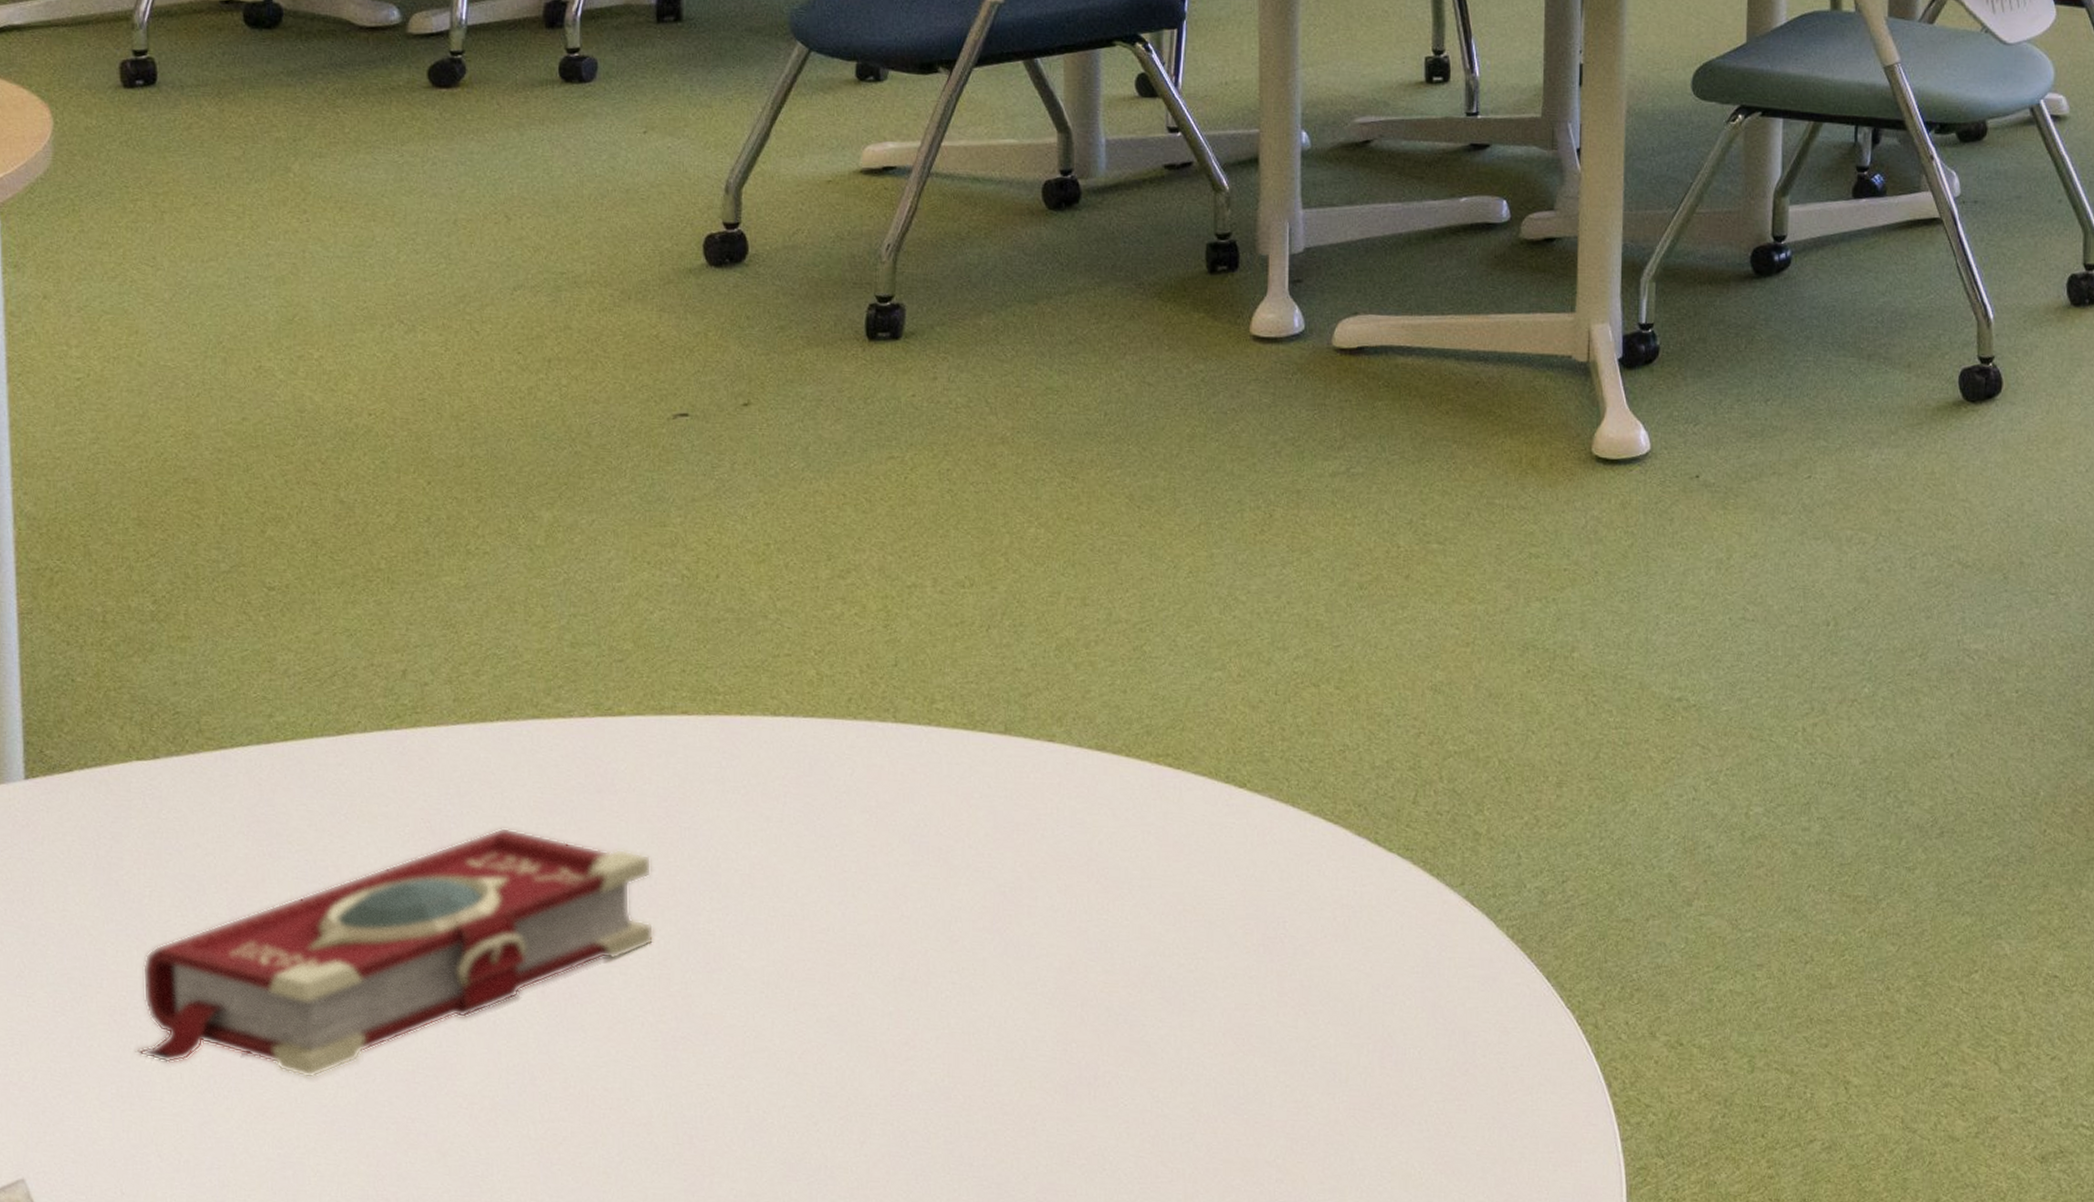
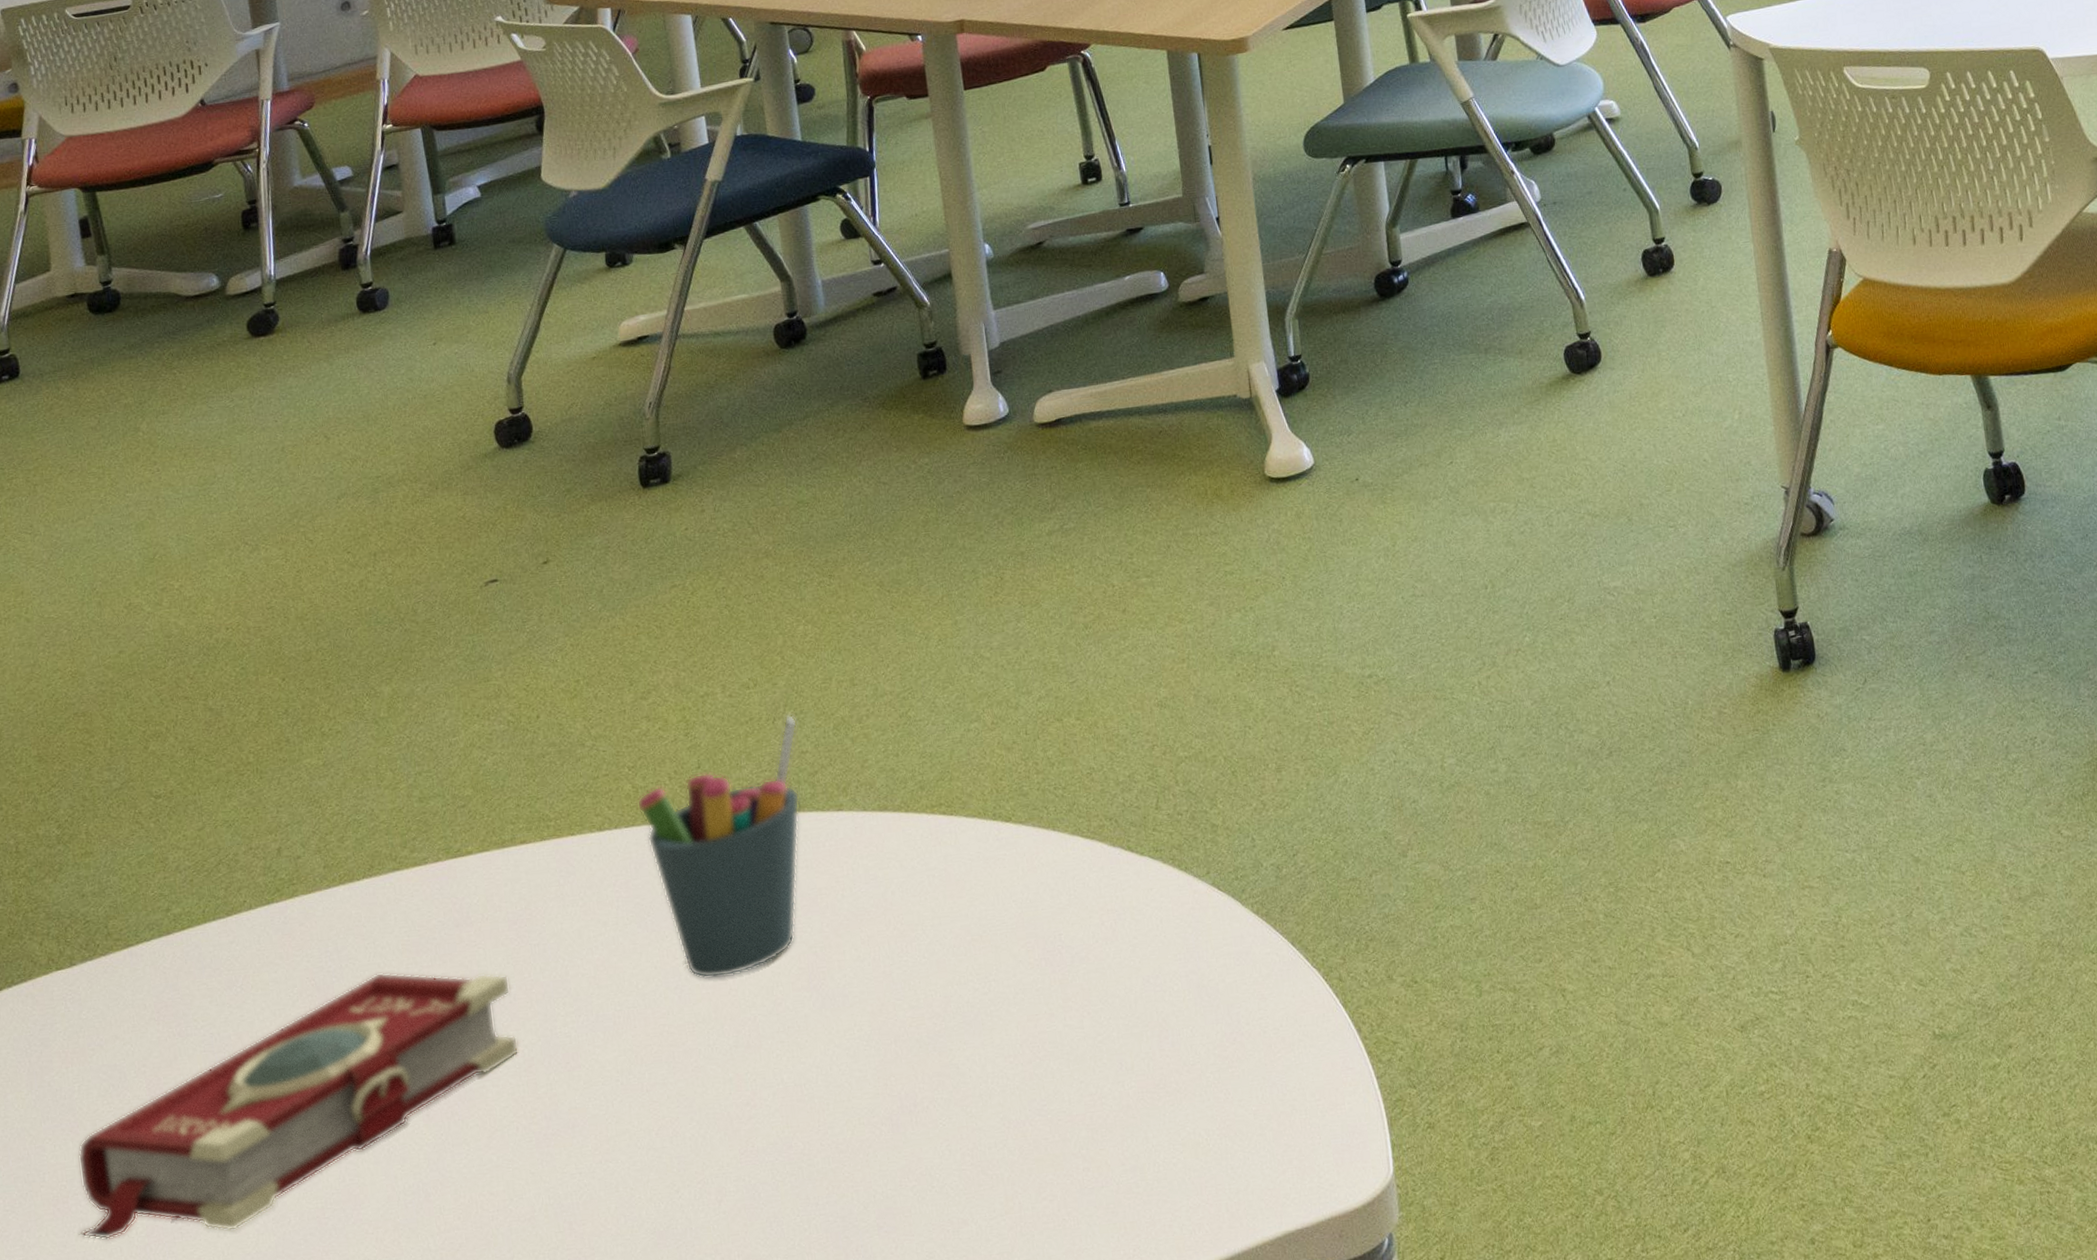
pen holder: none [820,624,1015,901] -> present [636,714,800,979]

